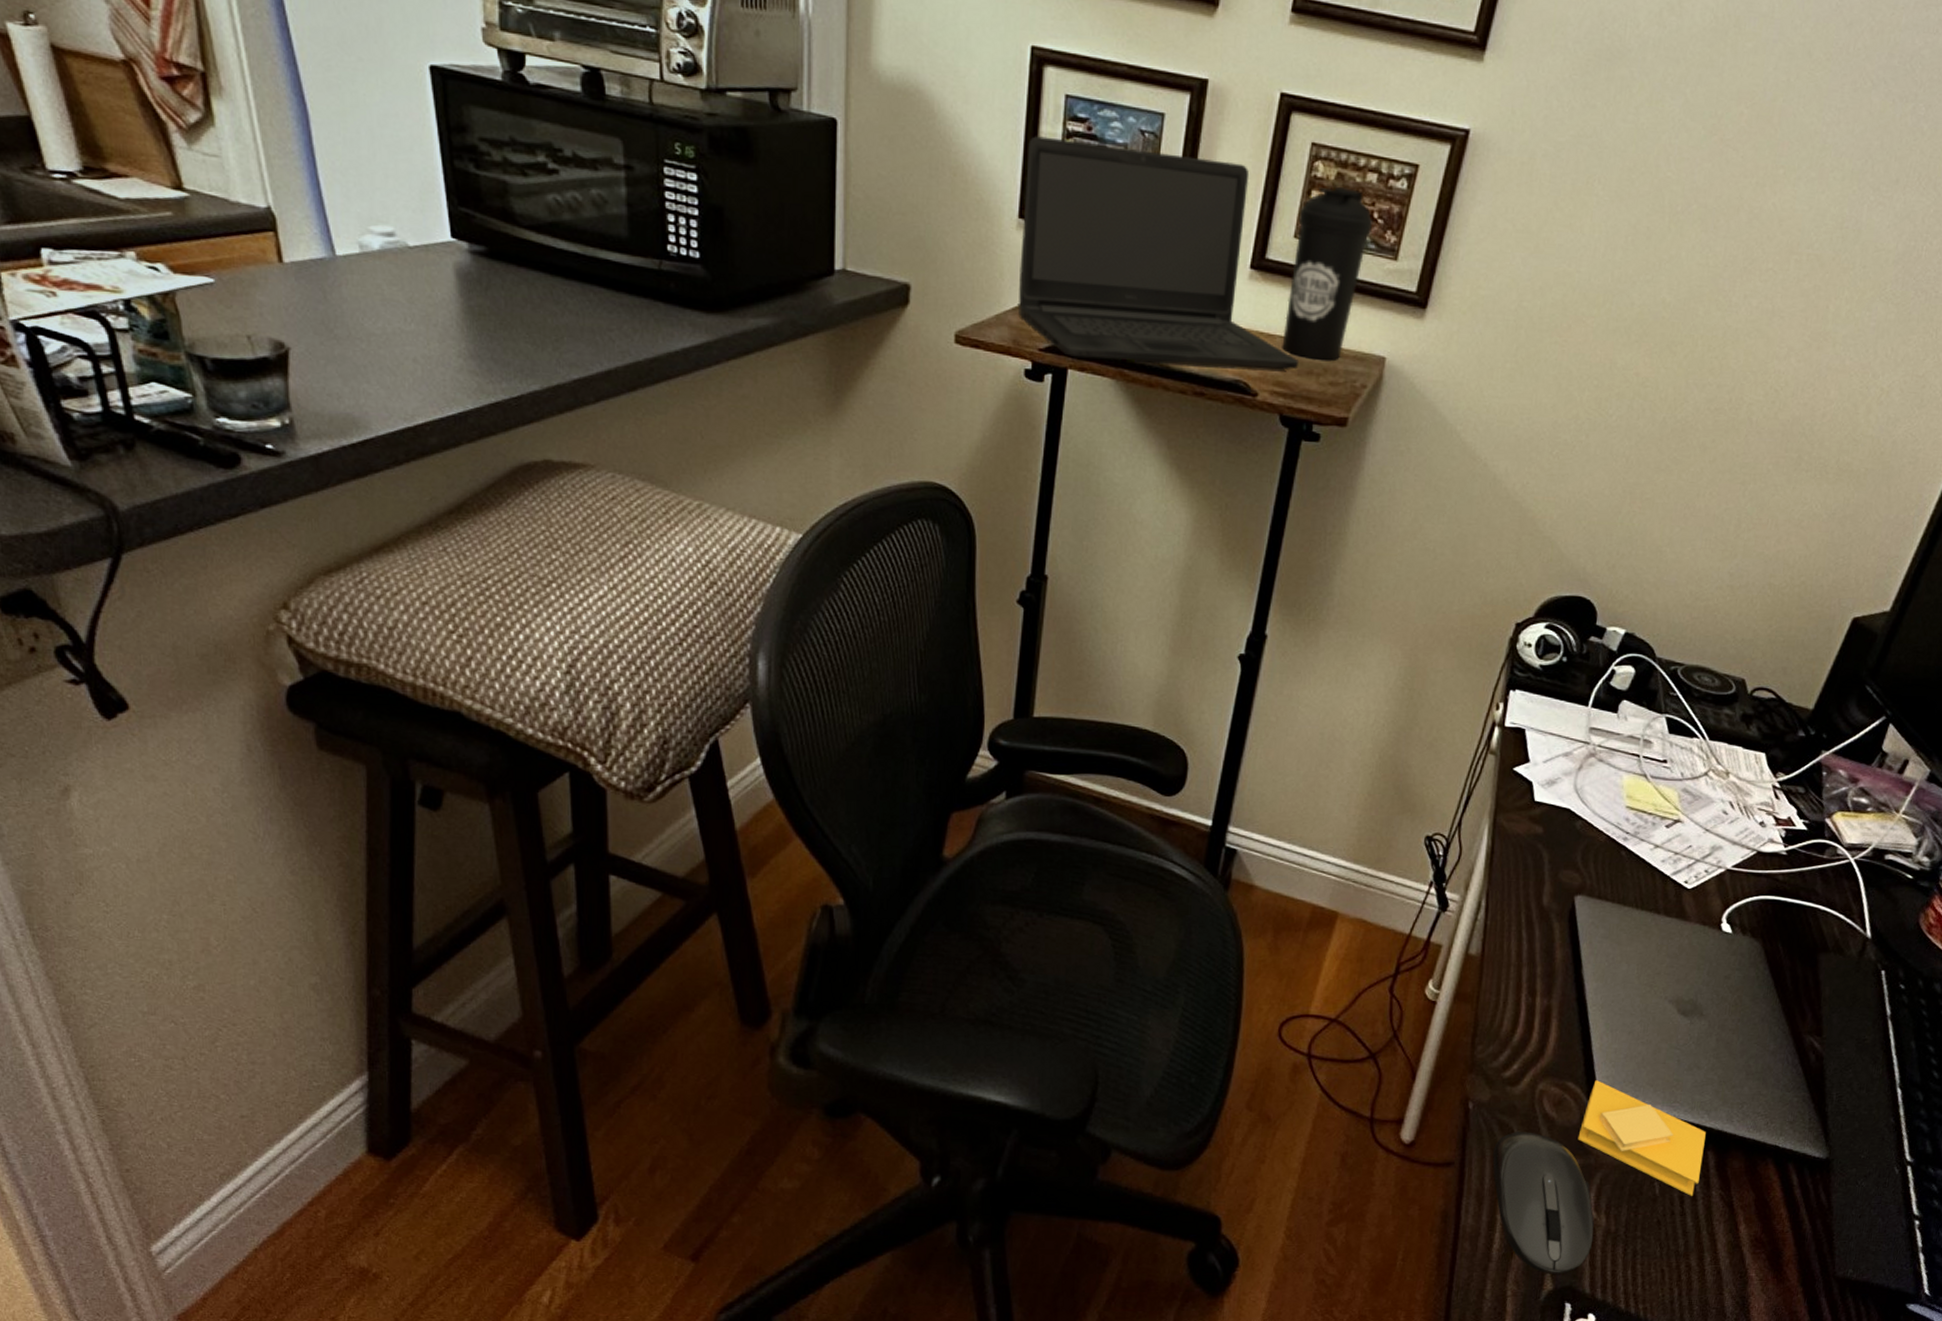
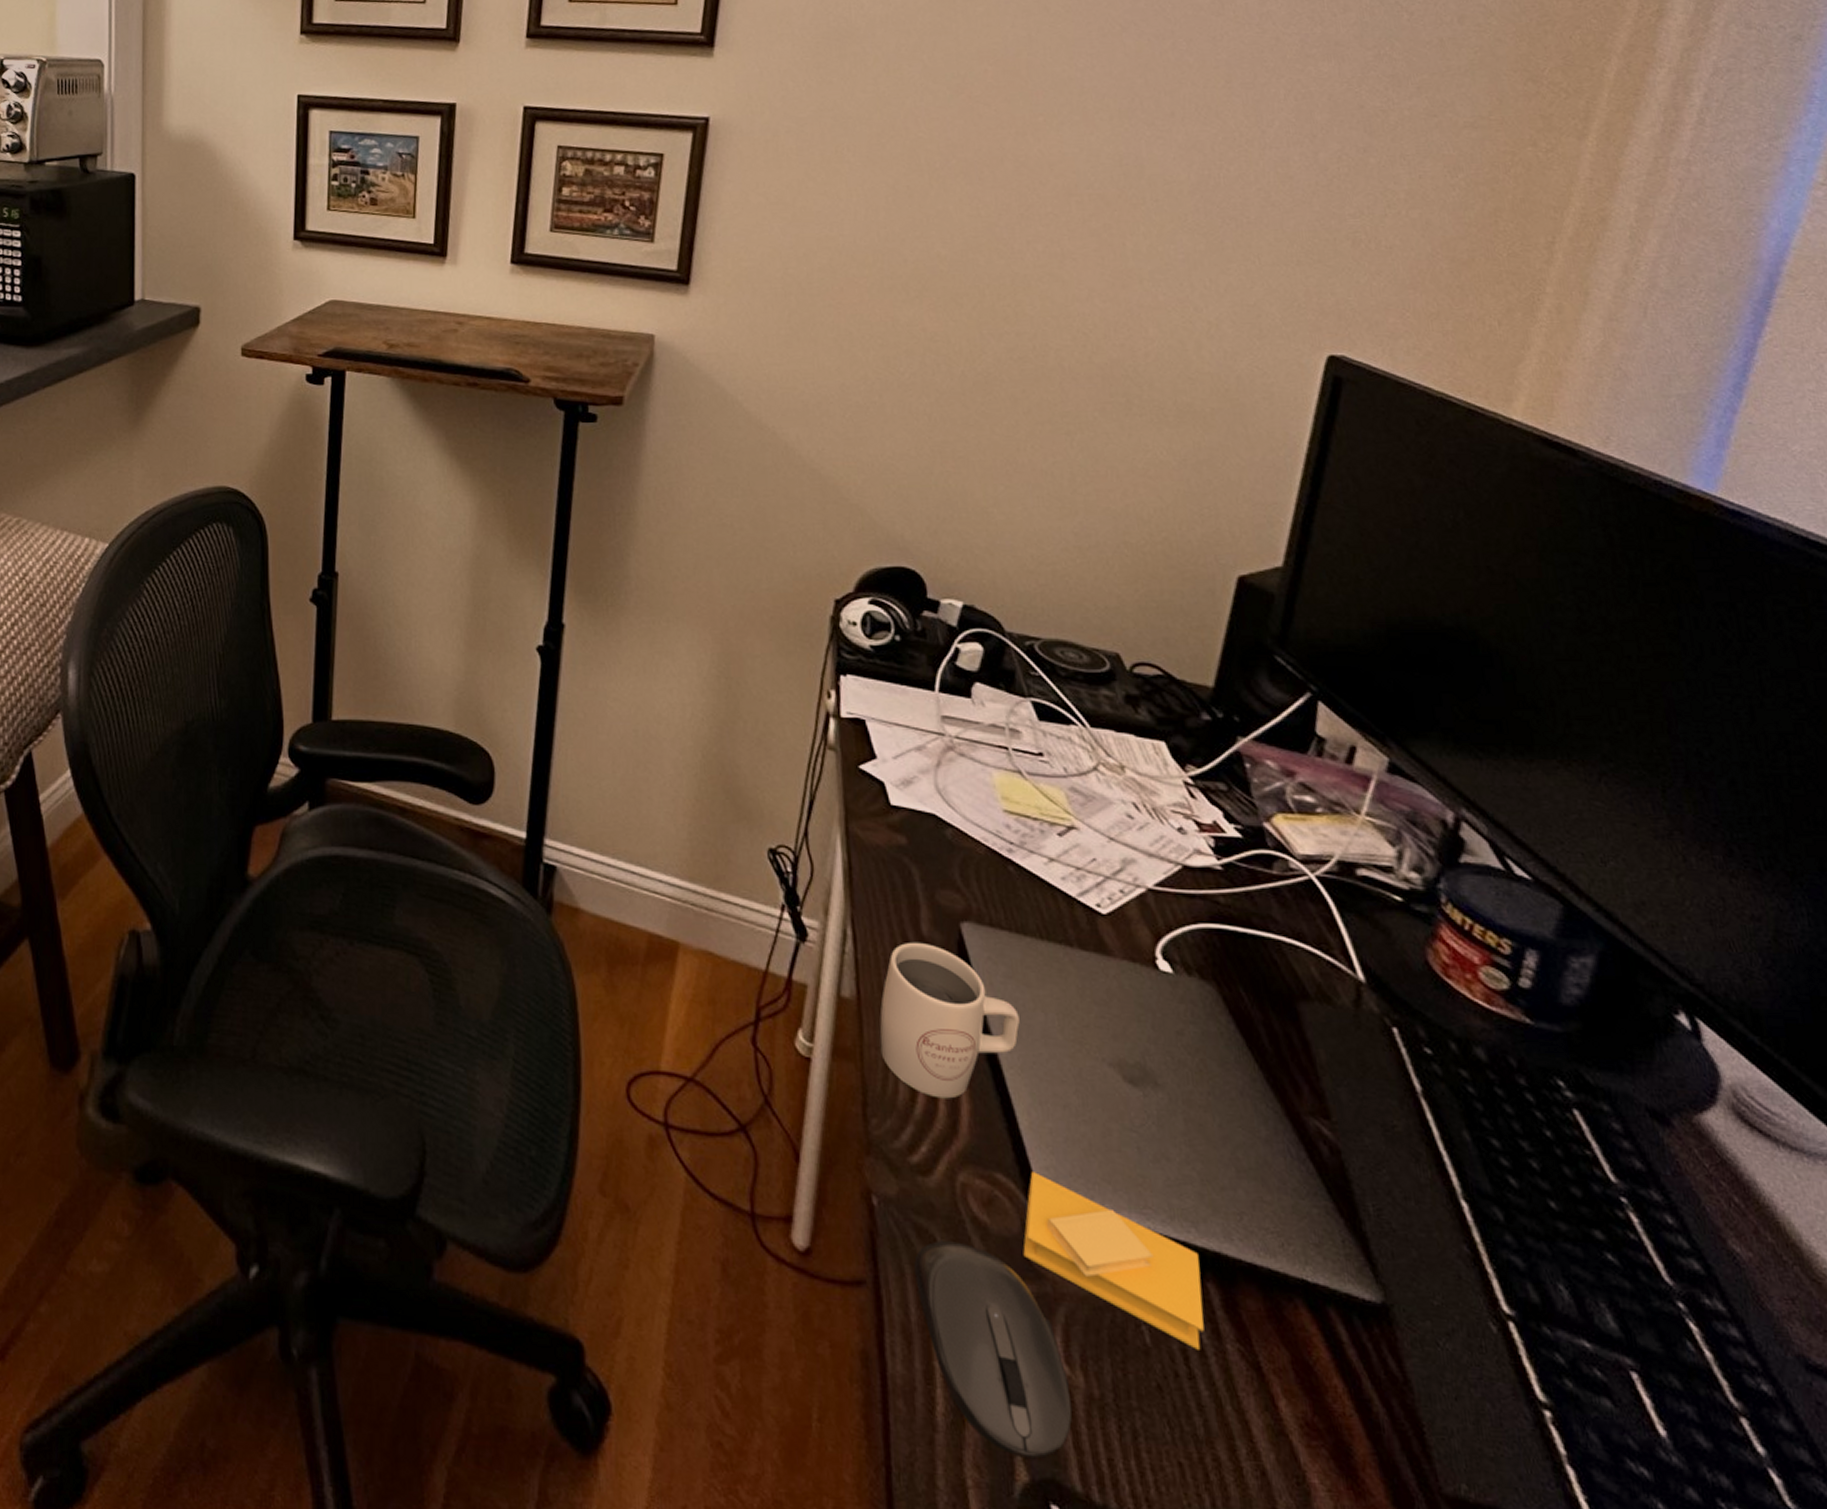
laptop: present [1018,136,1300,370] -> none [297,168,568,360]
water bottle: present [1282,187,1374,362] -> none [548,182,626,344]
mug: none [1493,911,1608,1030] -> present [879,942,1020,1099]

